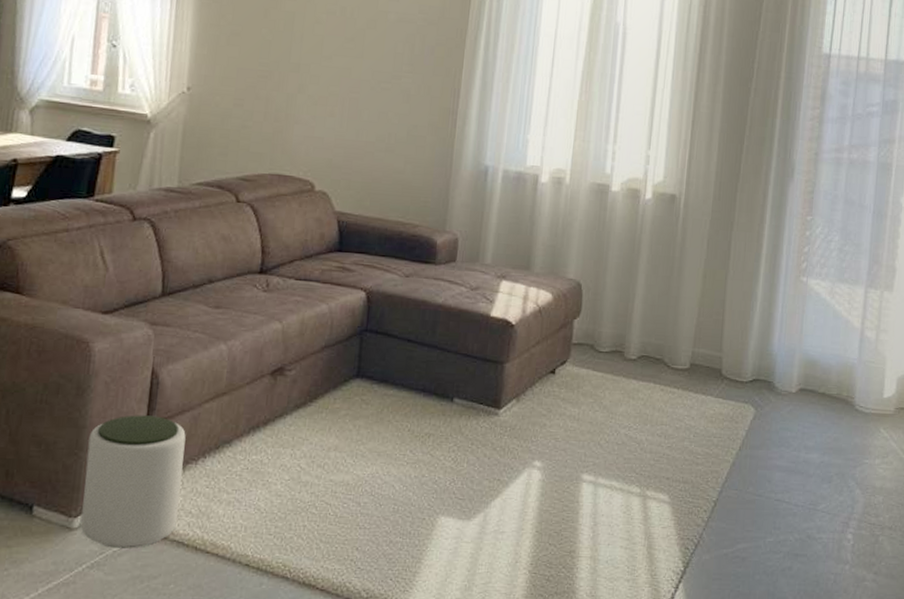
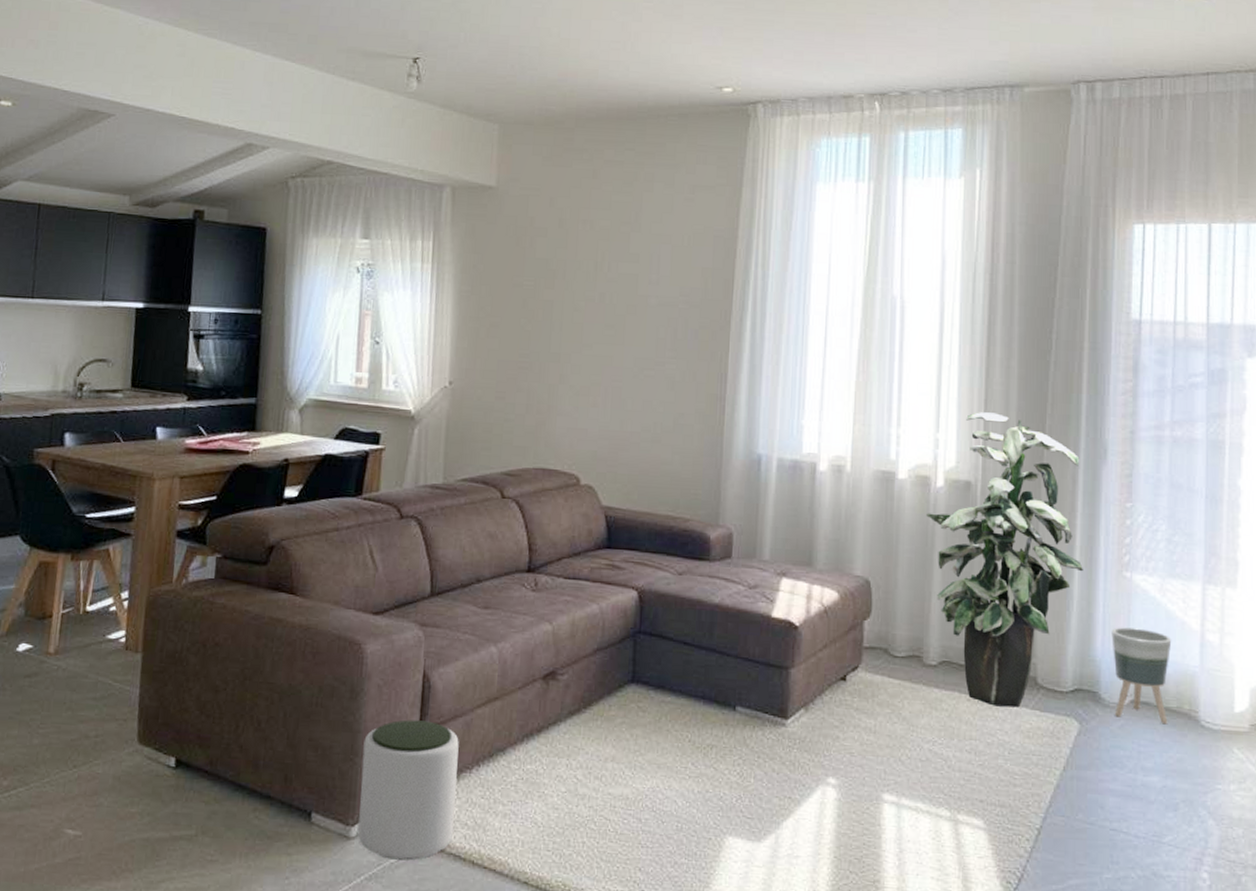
indoor plant: none [634,132,771,396] -> present [925,412,1083,708]
planter: none [786,325,837,409] -> present [1111,627,1172,725]

